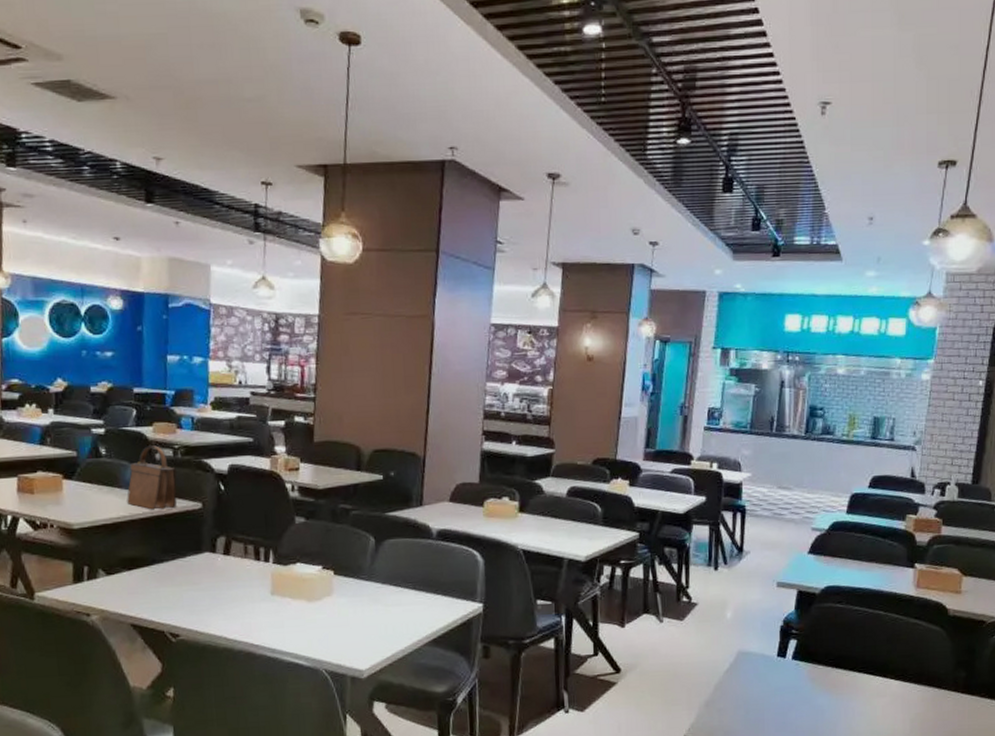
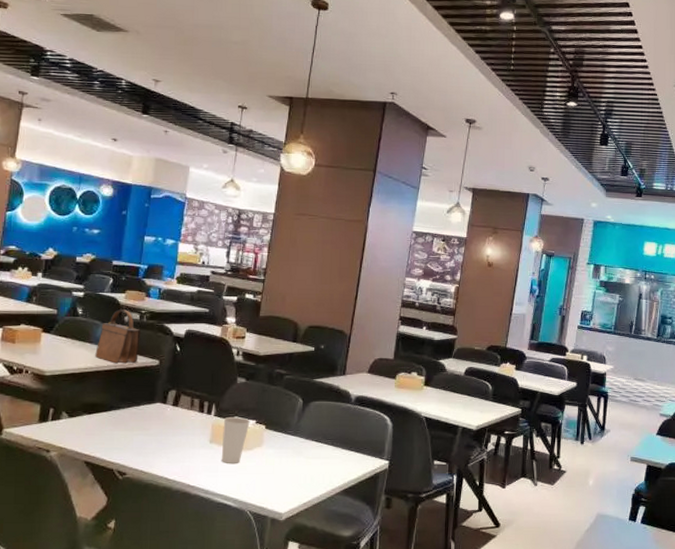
cup: none [284,562,315,617] -> present [221,416,250,463]

